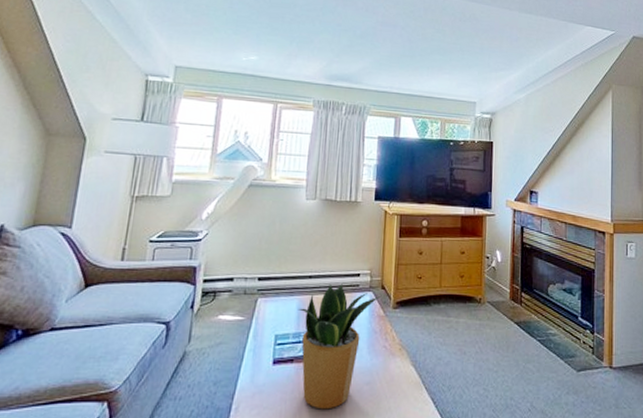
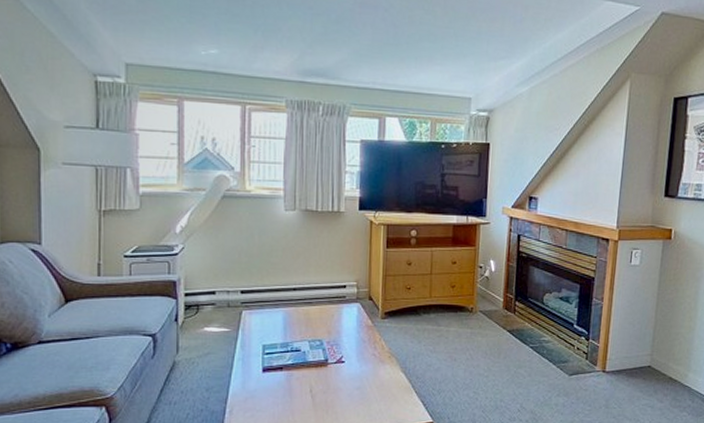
potted plant: present [298,283,381,410] -> none [284,295,368,412]

